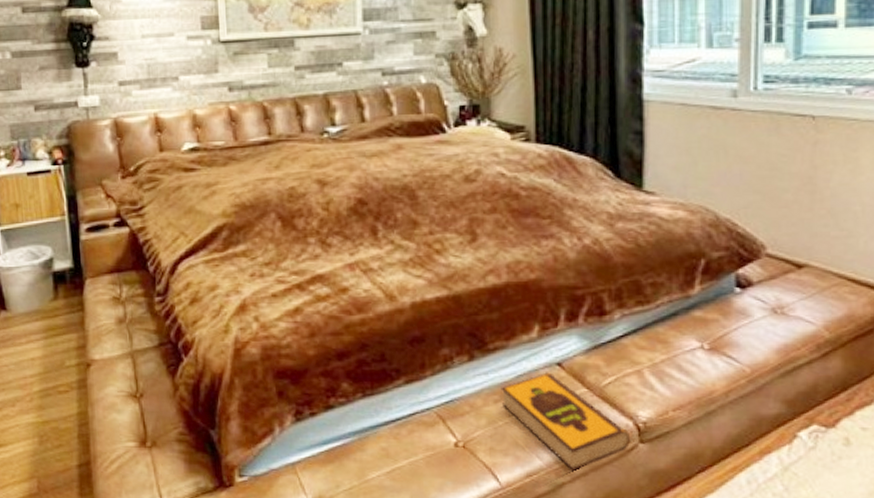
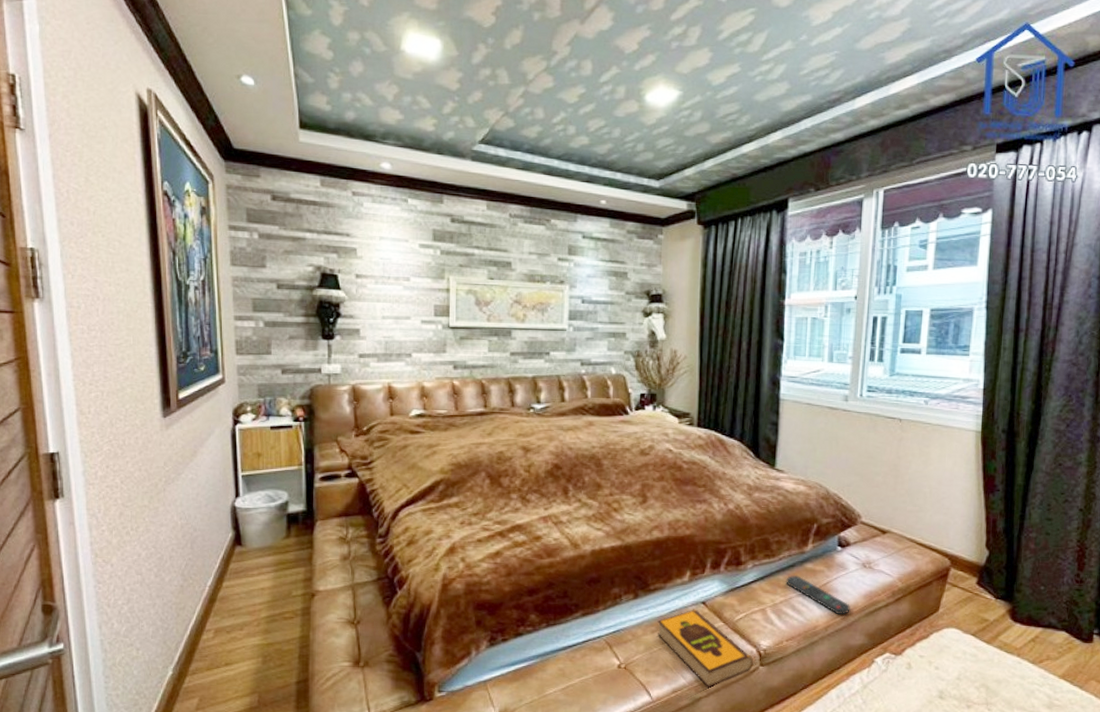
remote control: none [667,325,758,375] -> present [786,575,850,614]

